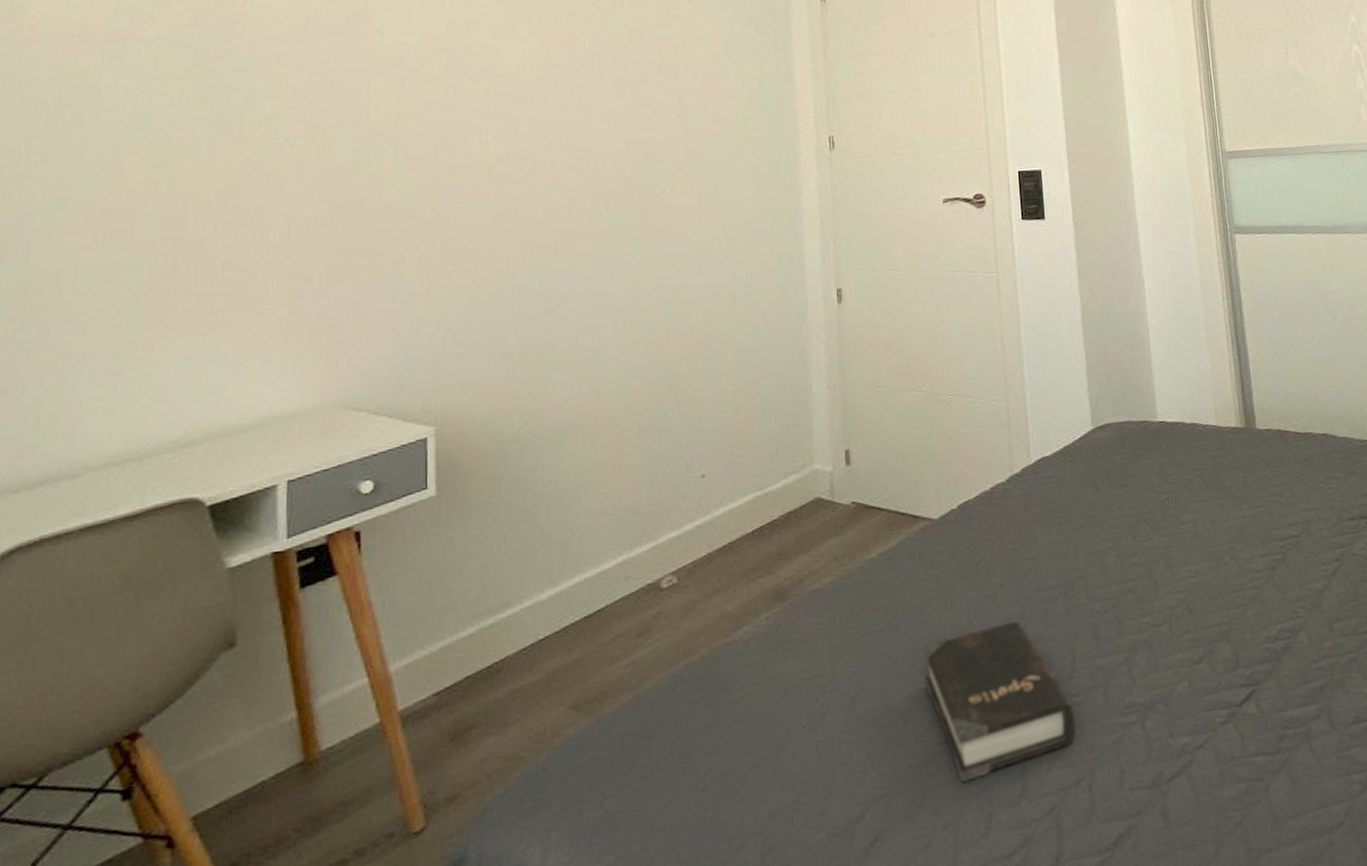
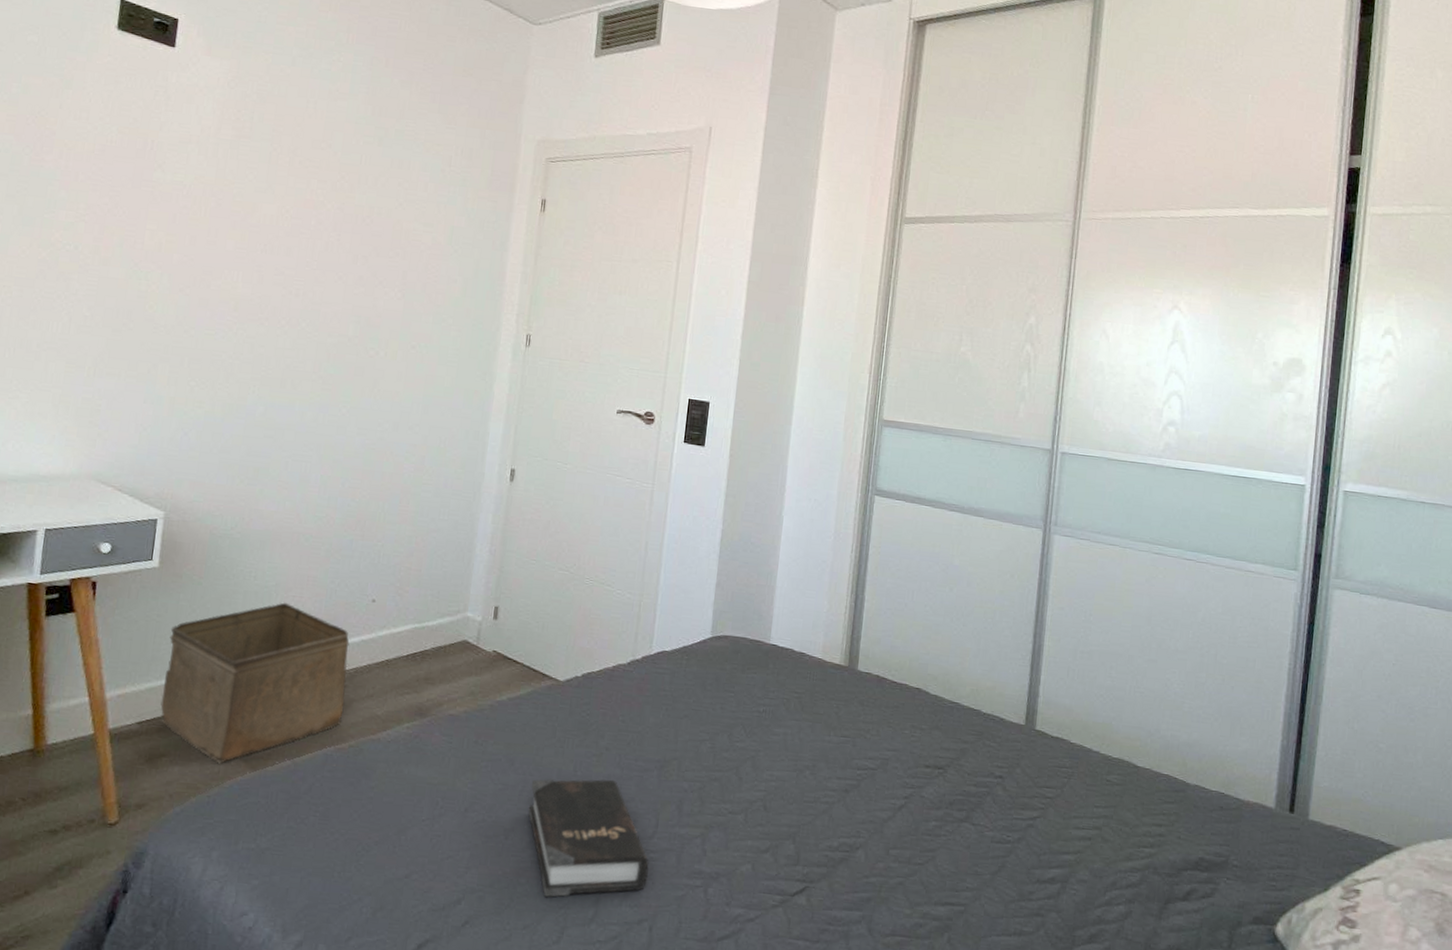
storage bin: none [461,502,687,720] -> present [160,602,350,764]

